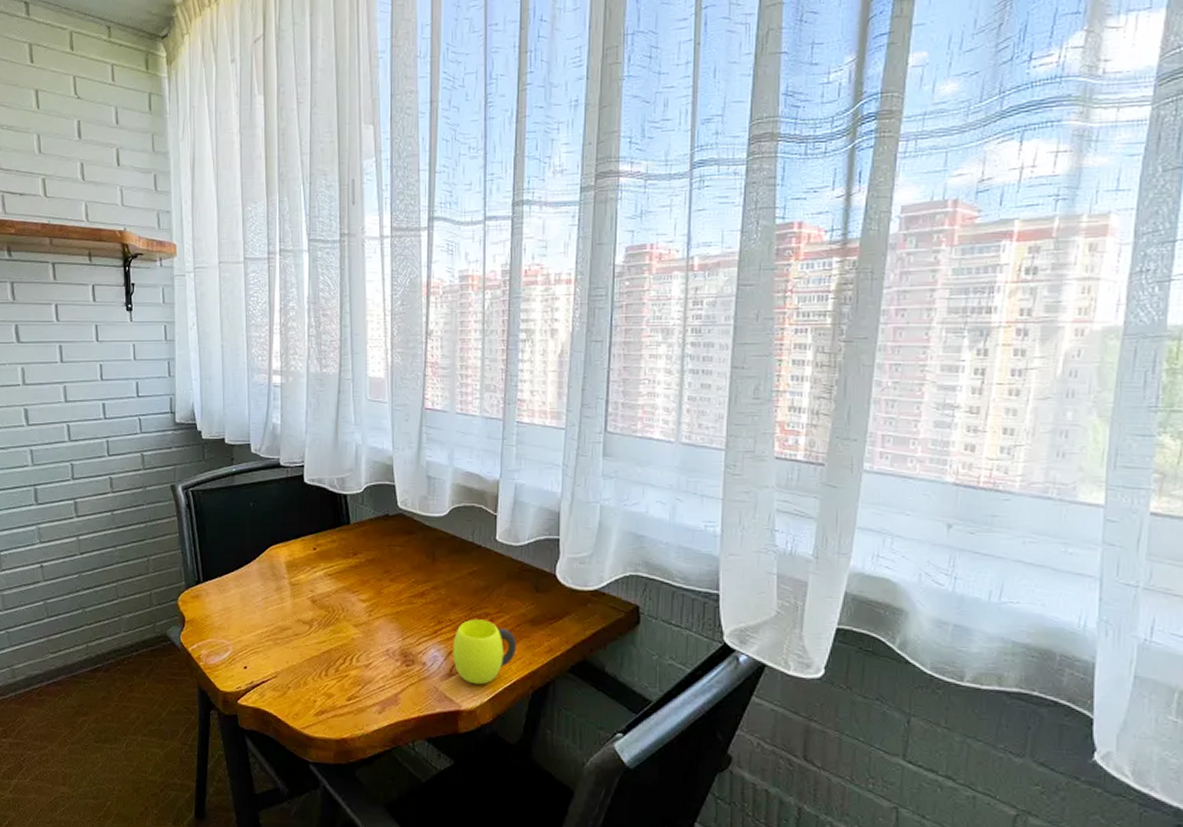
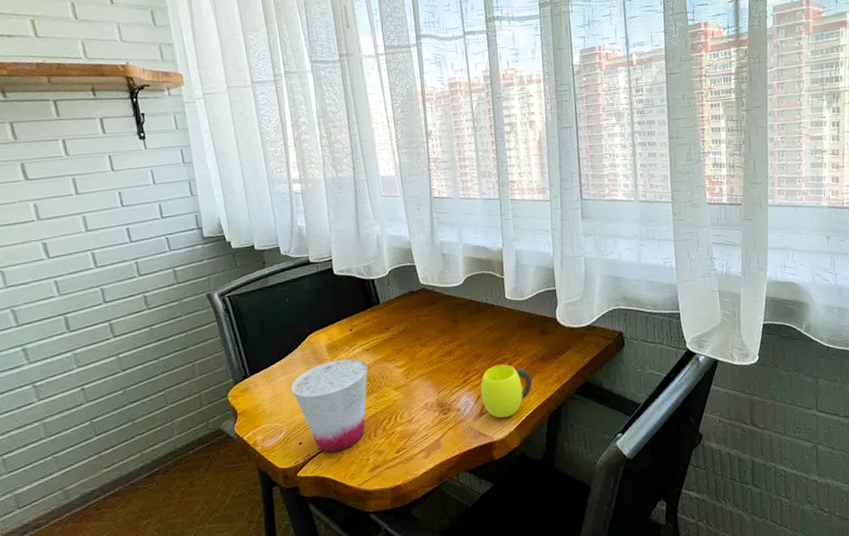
cup: none [243,580,327,685] -> present [291,358,368,453]

